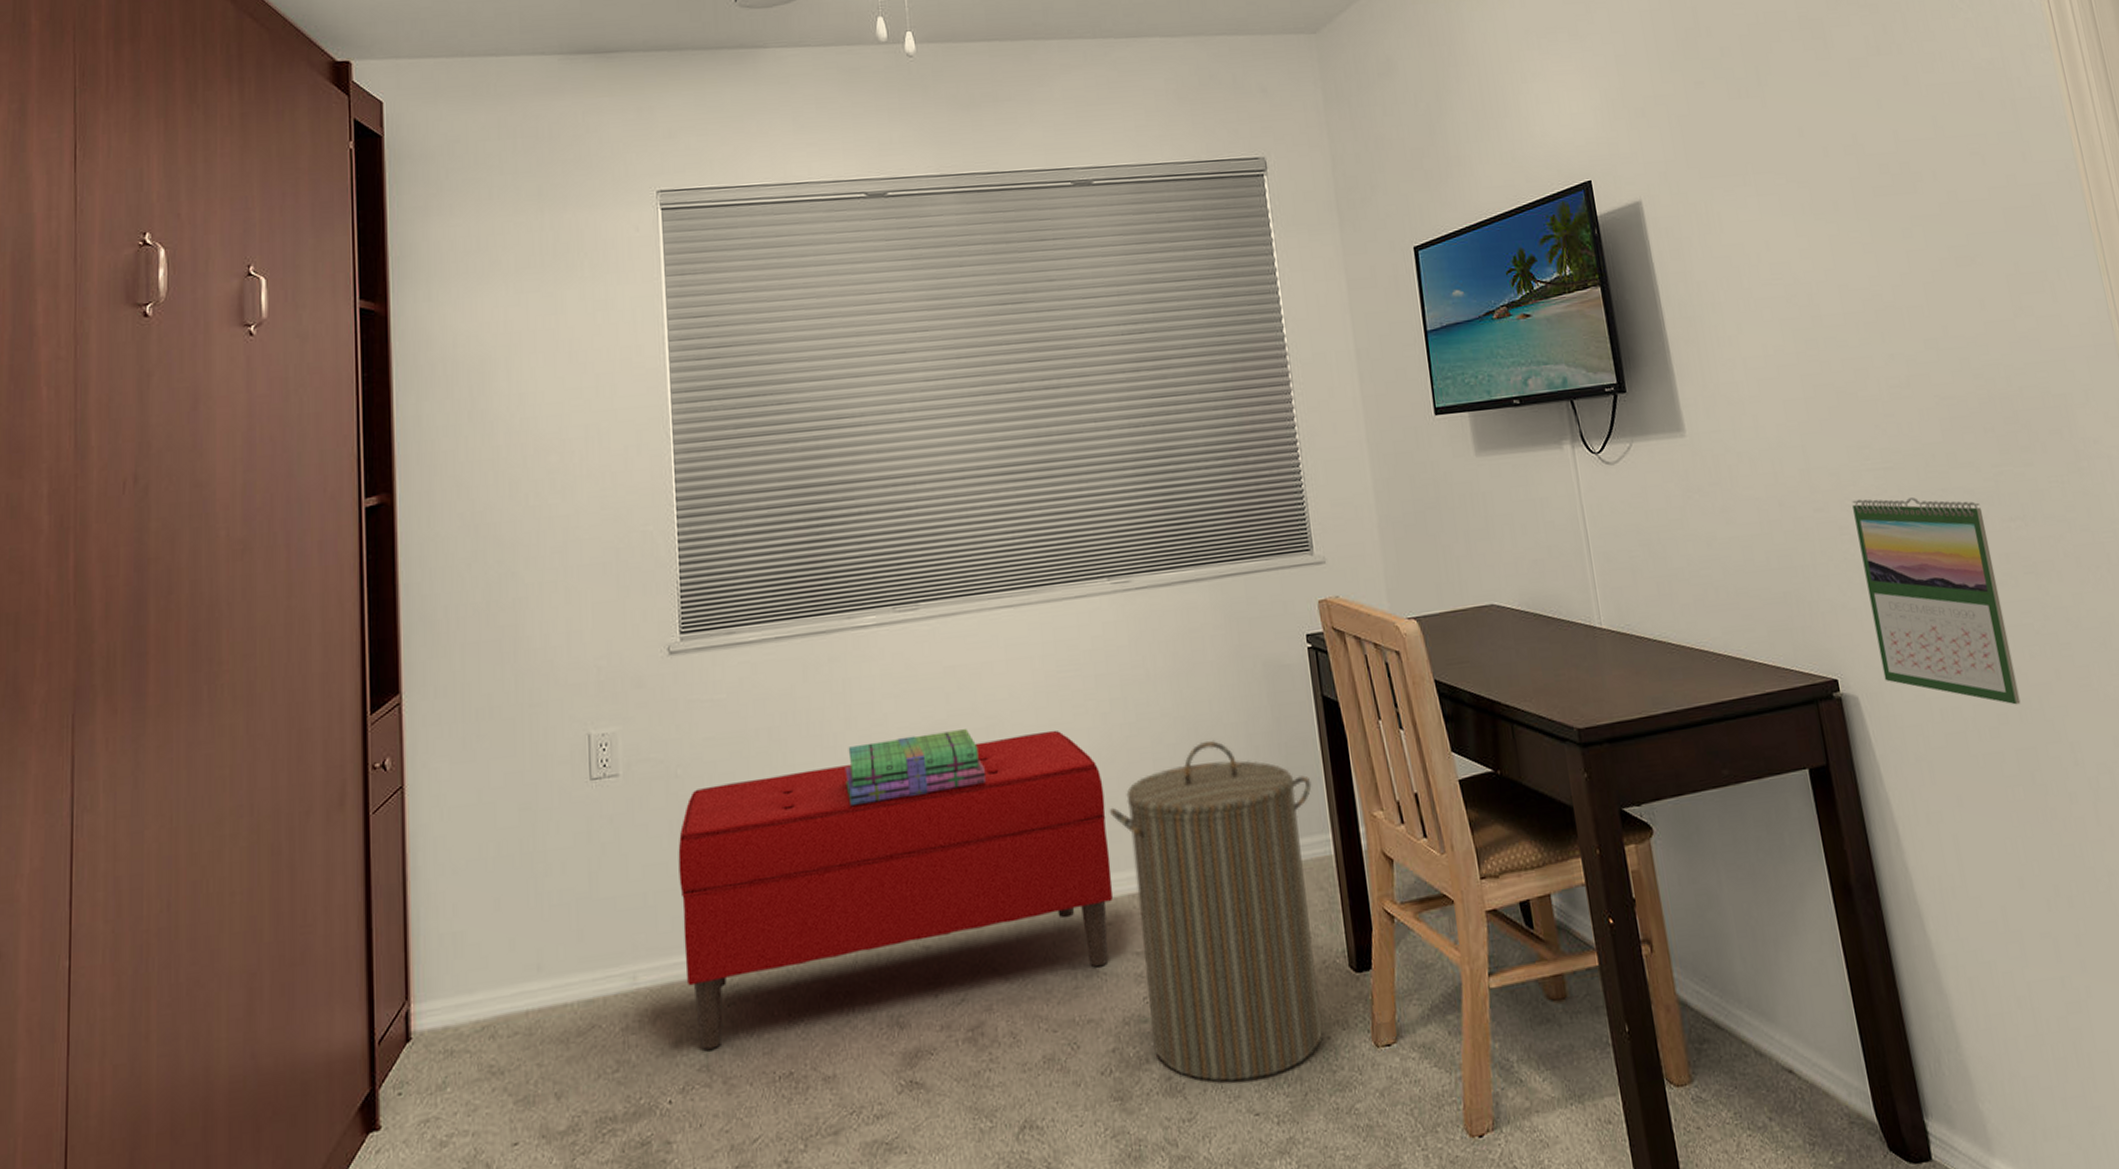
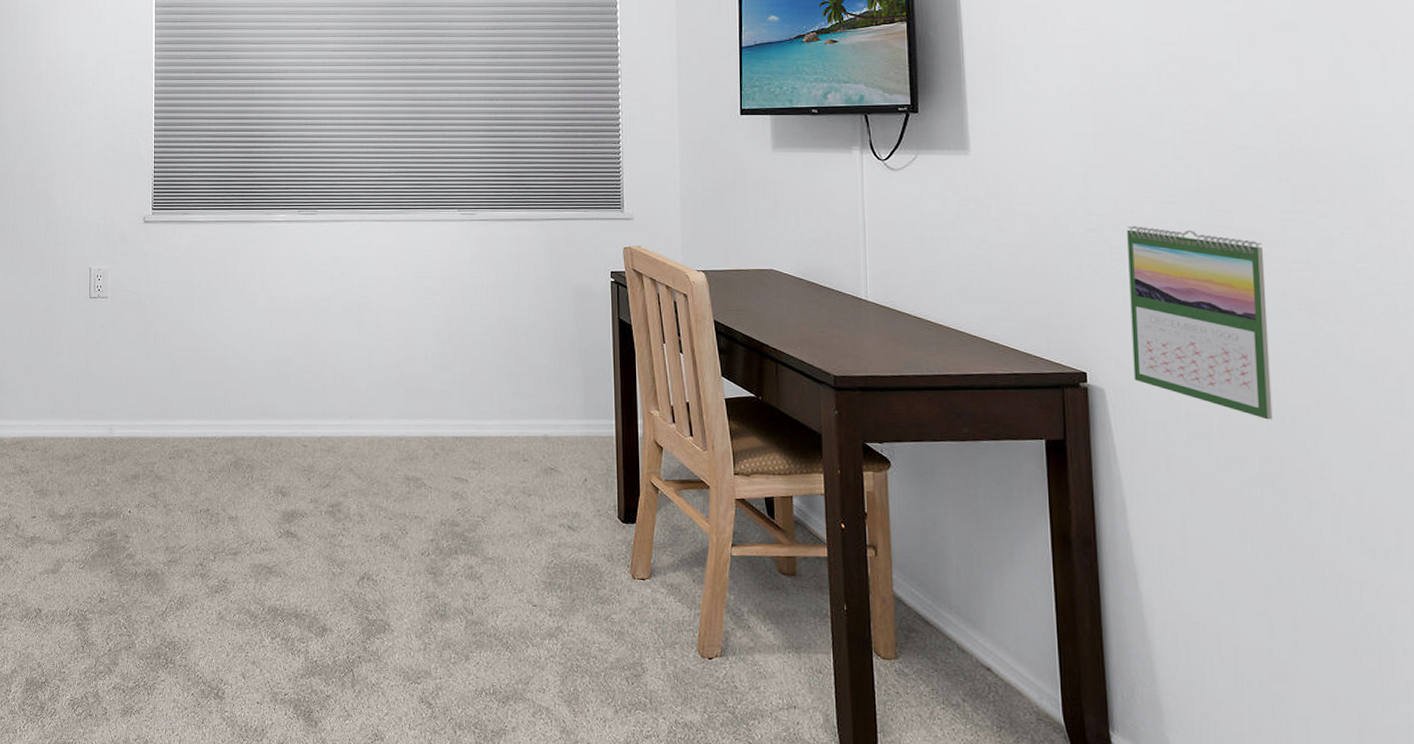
bench: present [678,730,1114,1050] -> none [143,312,442,484]
stack of books: present [844,729,987,805] -> none [257,301,356,343]
laundry hamper: present [1109,739,1323,1083] -> none [444,338,603,582]

